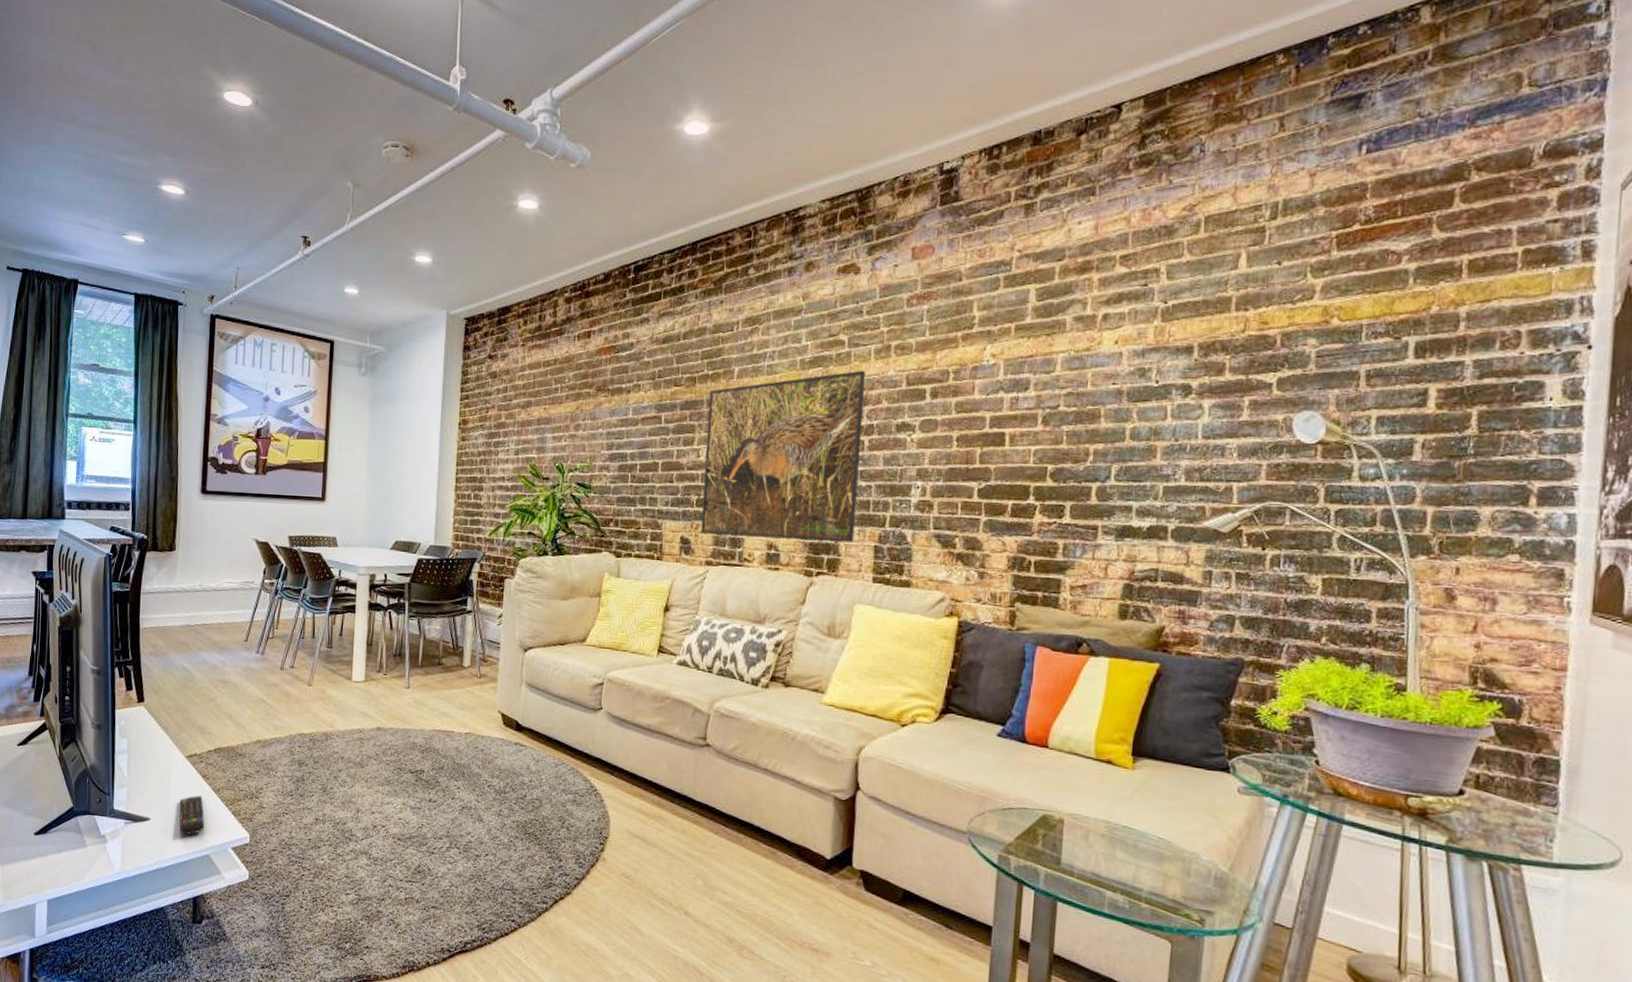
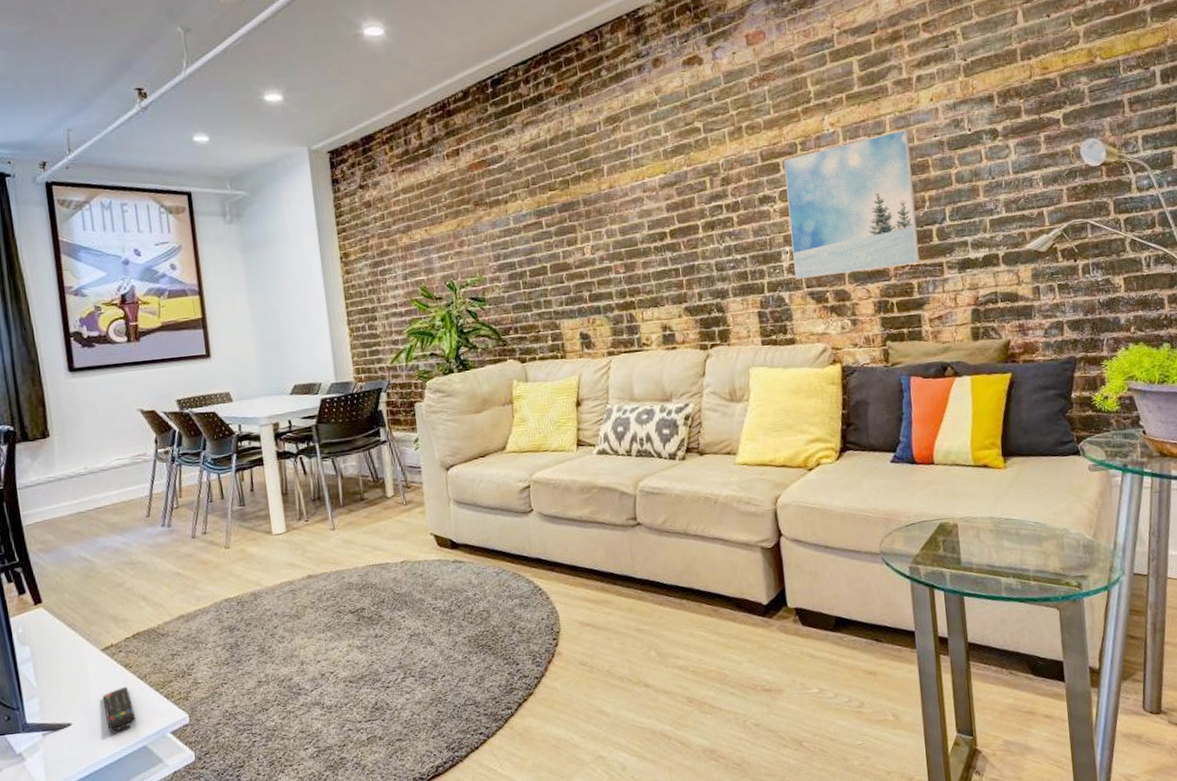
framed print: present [700,370,866,543] -> none [584,152,739,327]
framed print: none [921,371,1083,523] -> present [784,129,920,280]

